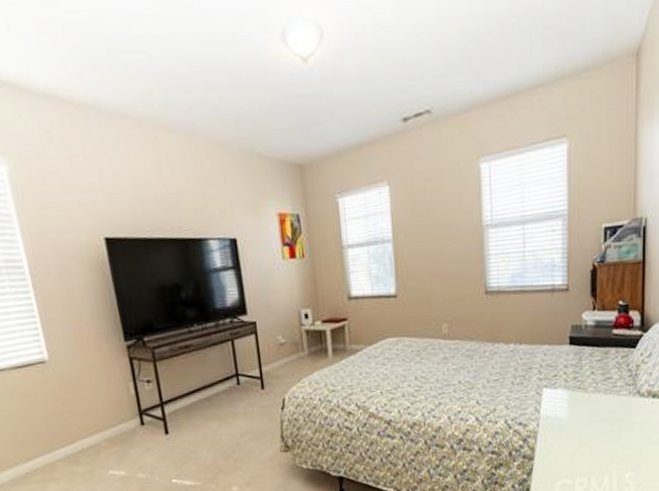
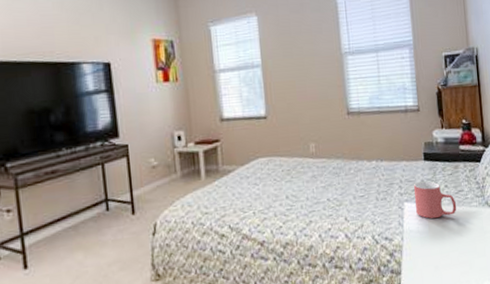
mug: none [556,366,603,407] -> present [414,181,457,219]

